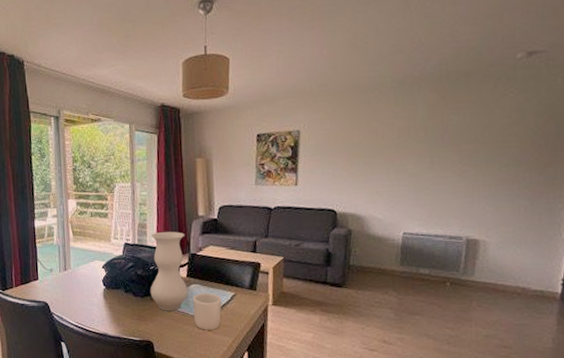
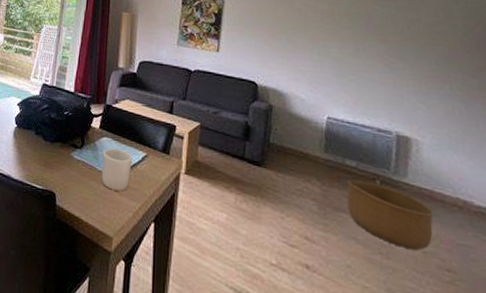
vase: present [150,231,188,311] -> none [60,78,103,163]
basket: none [420,285,497,335] -> present [346,179,435,250]

